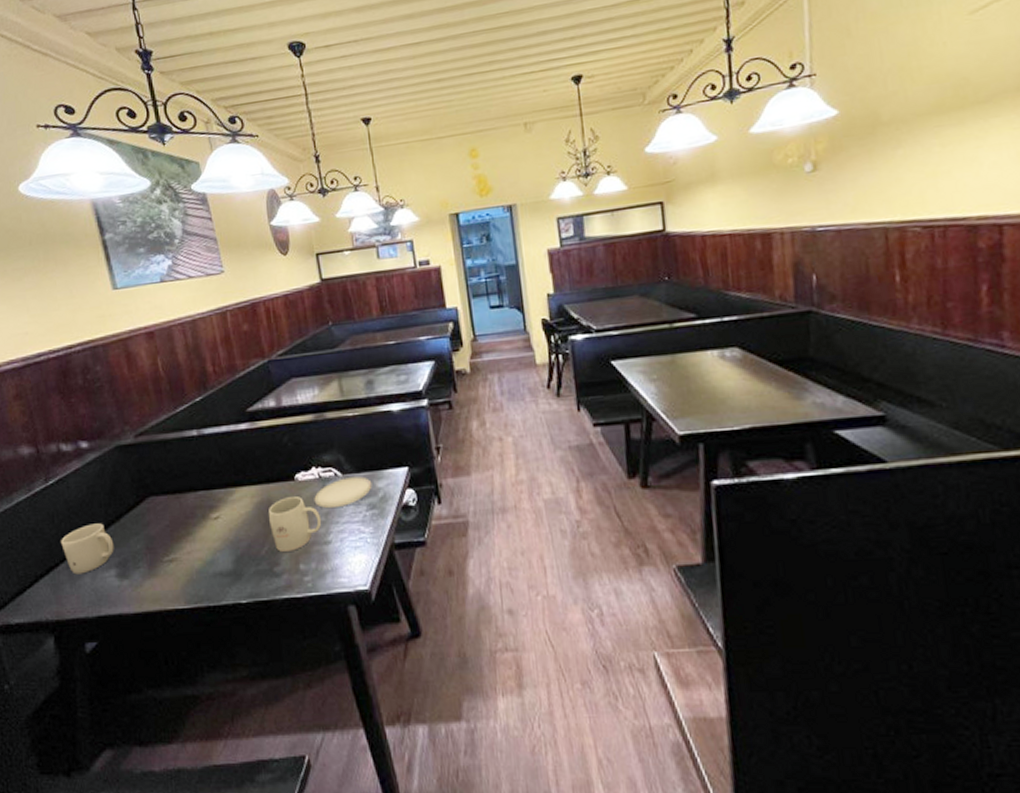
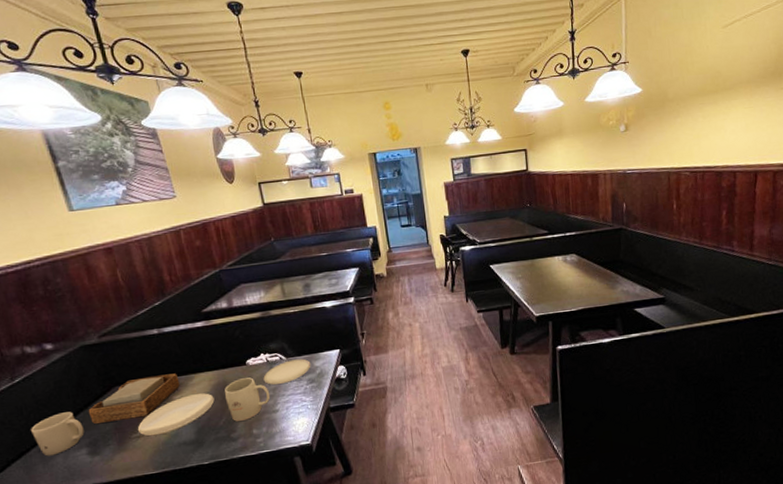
napkin holder: none [119,485,219,541] -> present [88,373,180,425]
plate: none [170,512,257,561] -> present [137,393,215,437]

